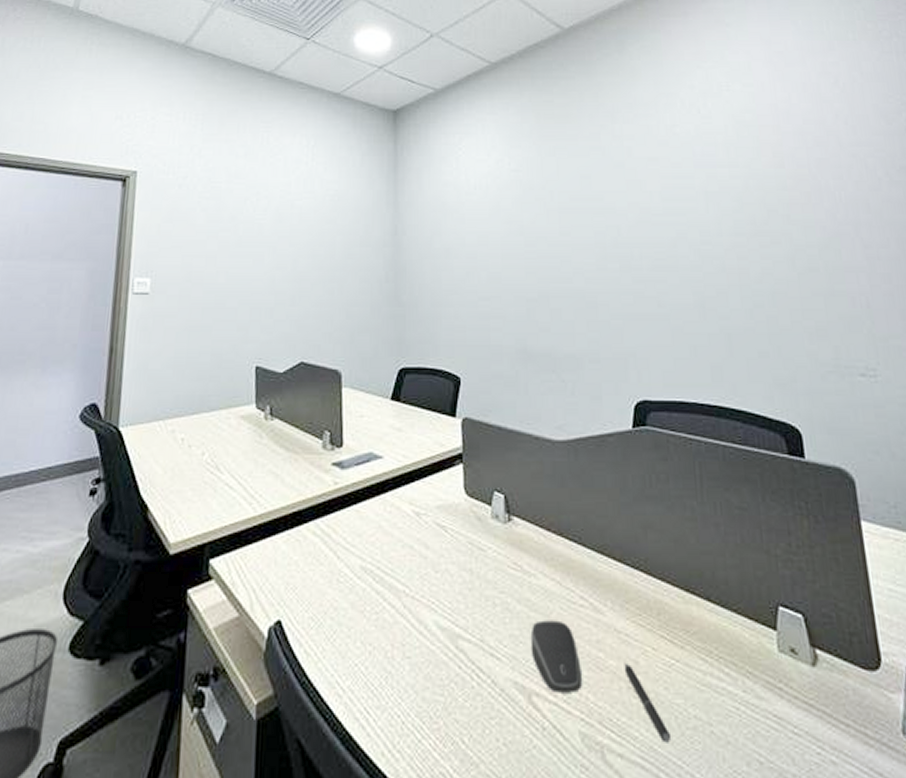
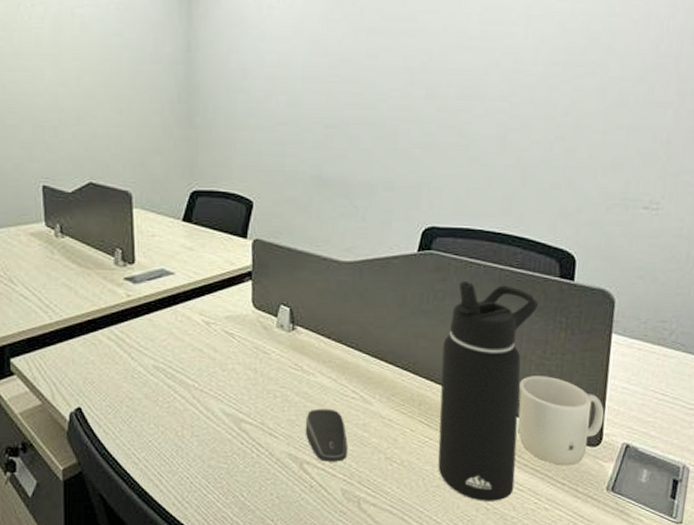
pen: present [624,663,670,743] -> none [384,440,417,496]
water bottle: none [674,461,788,751] -> present [438,282,538,501]
mug: none [767,575,877,698] -> present [518,376,605,466]

